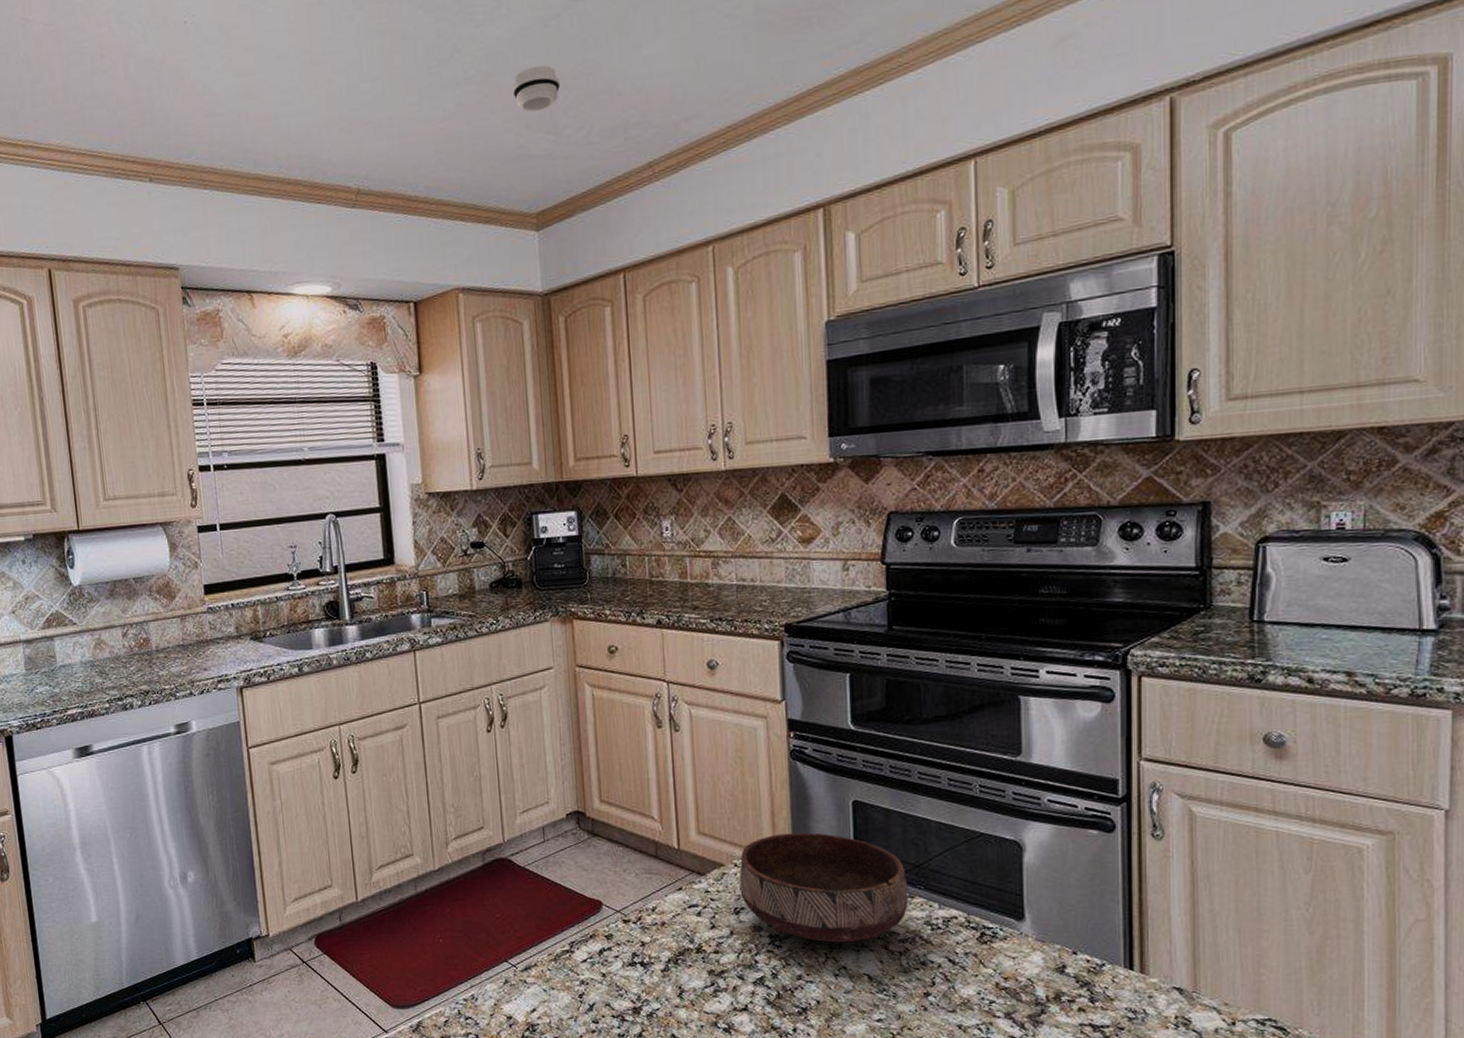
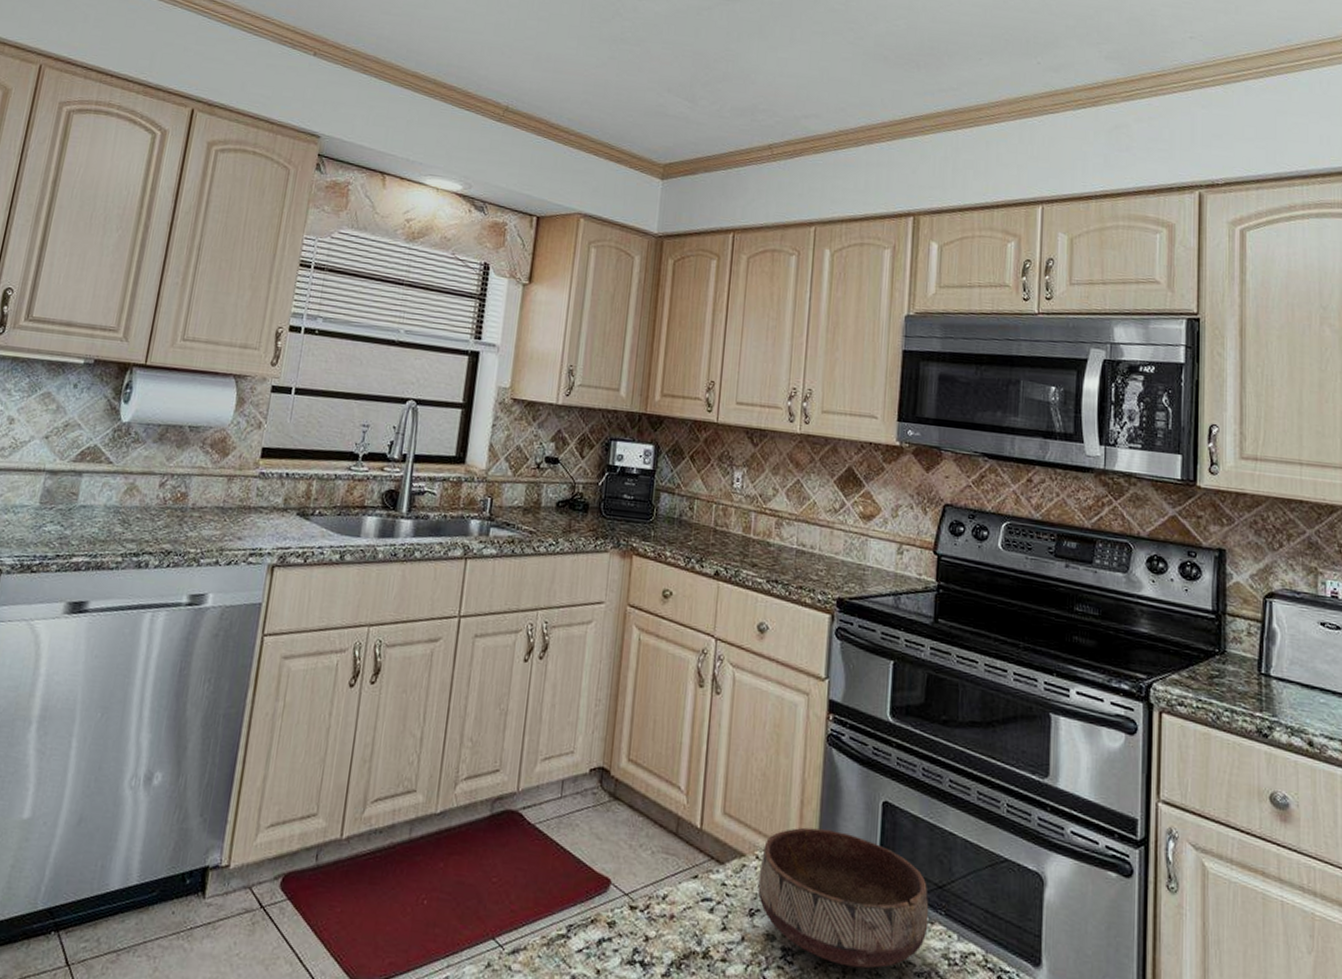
smoke detector: present [512,65,561,112] -> none [660,43,704,80]

